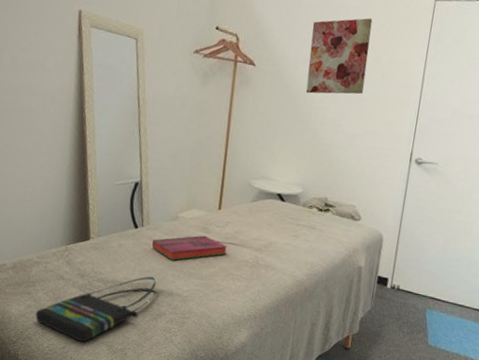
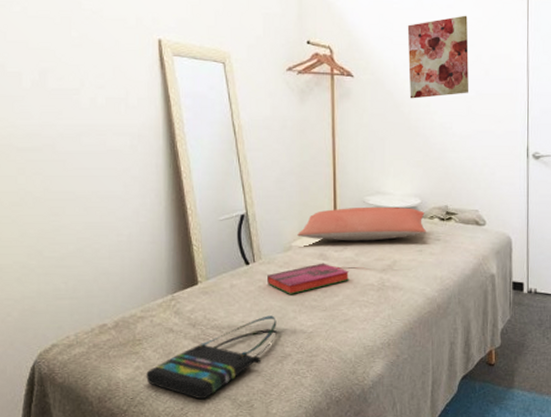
pillow: none [184,187,305,223] -> present [297,206,426,241]

